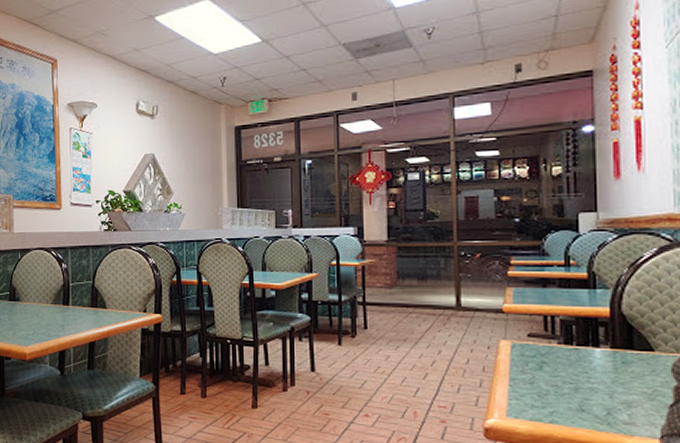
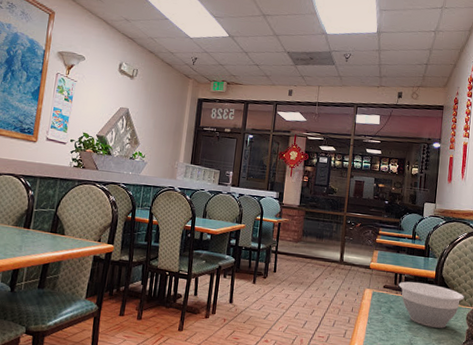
bowl: none [551,325,664,387] -> present [398,281,464,329]

